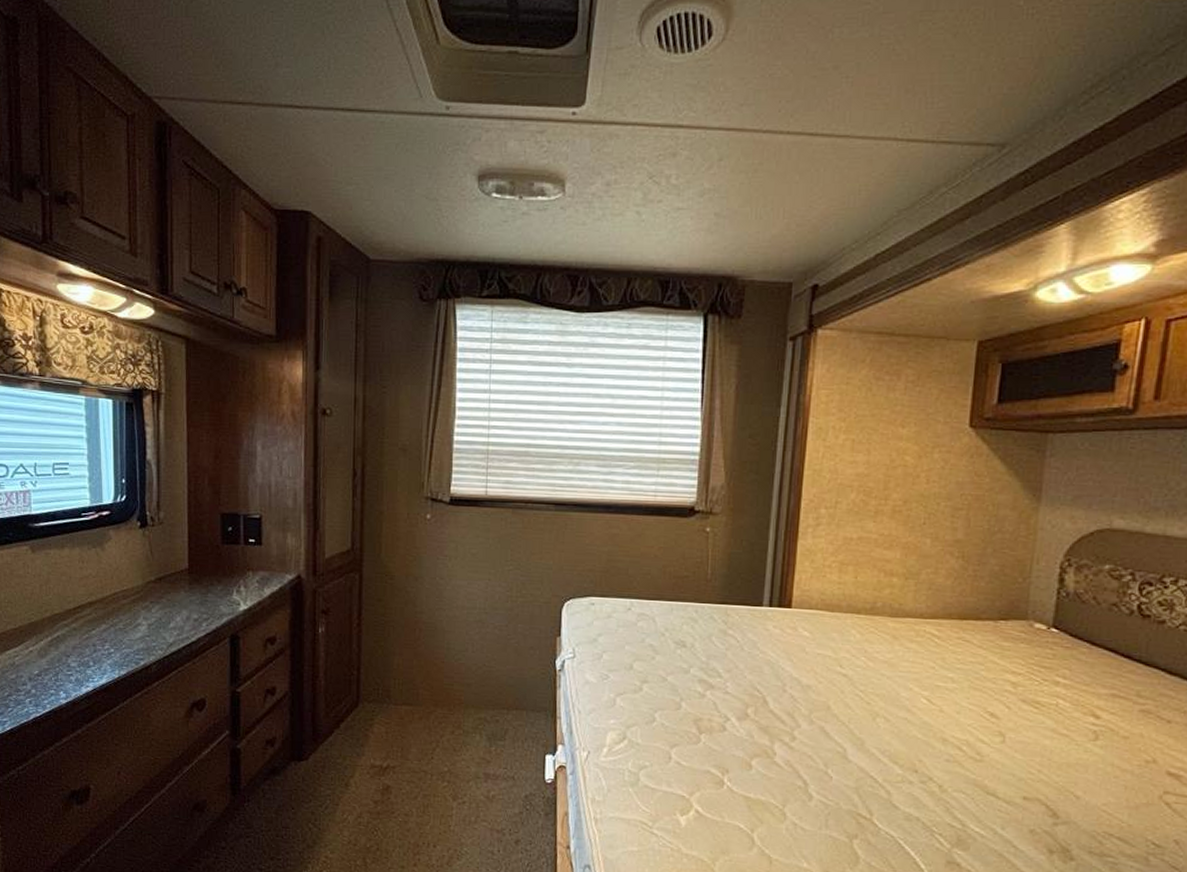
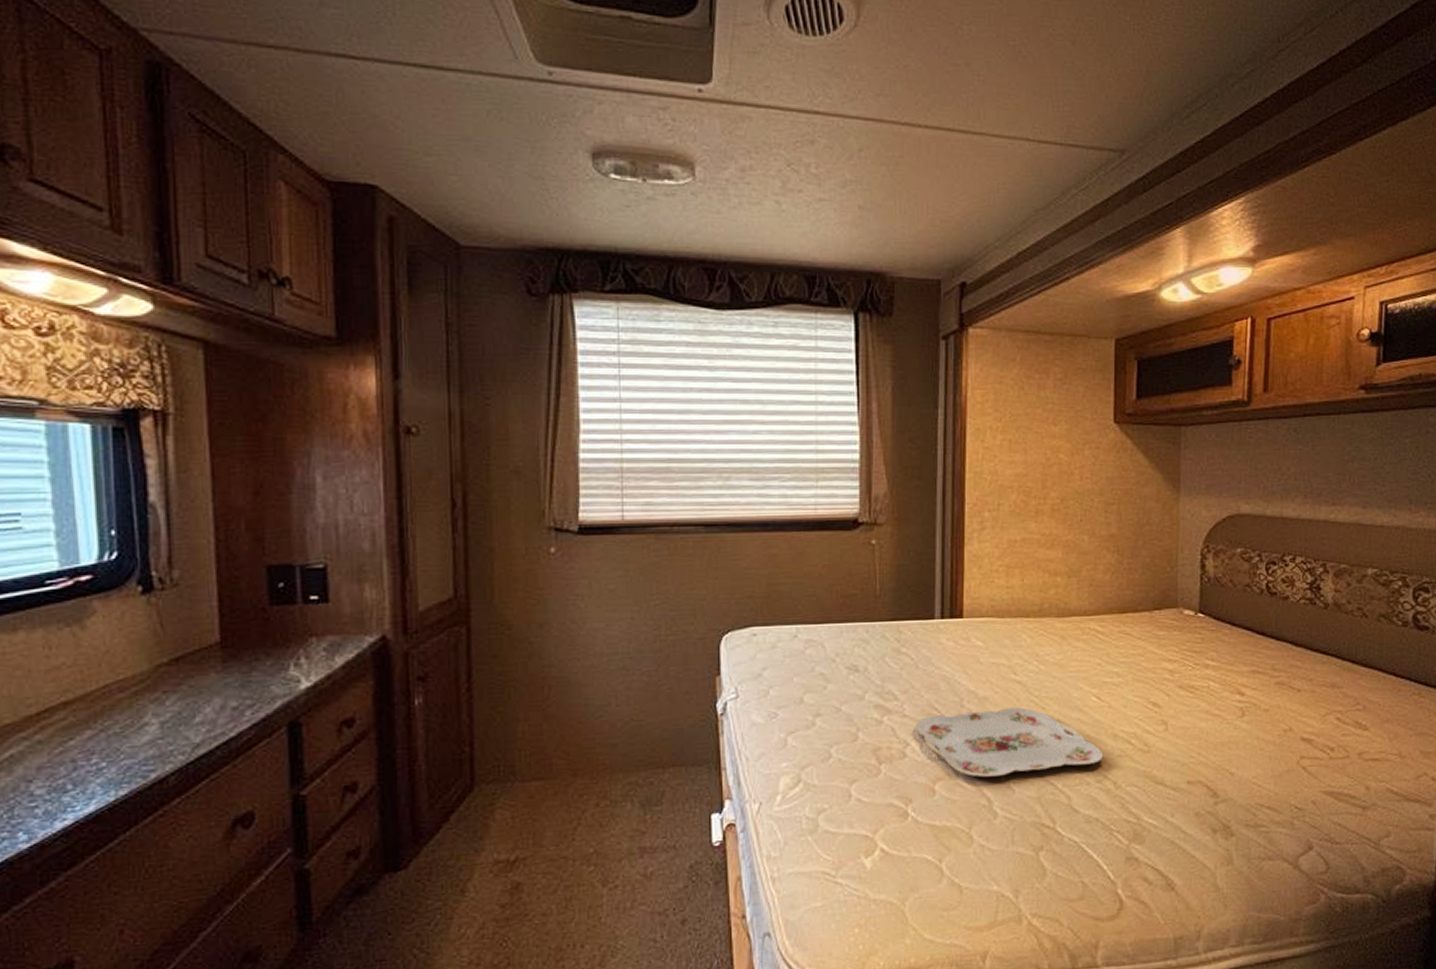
serving tray: none [736,695,930,765] -> present [915,707,1104,778]

